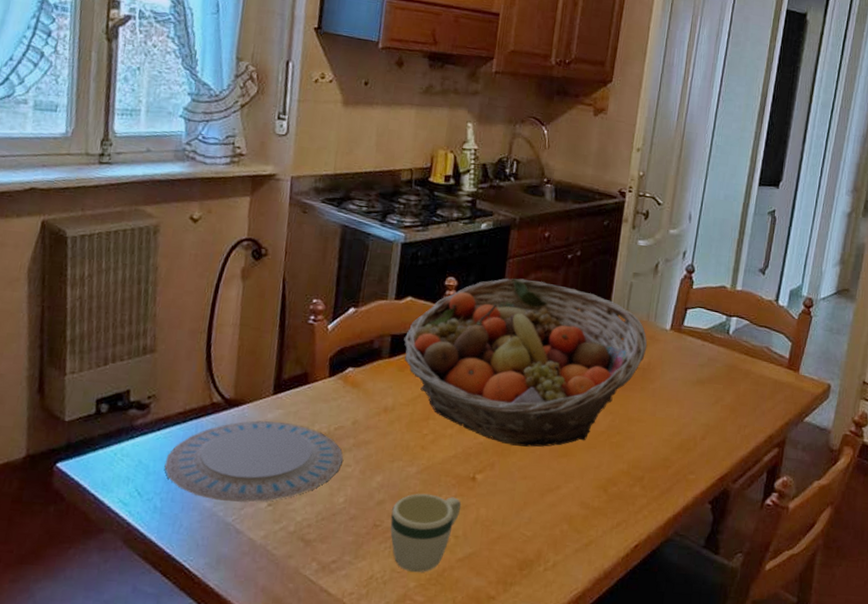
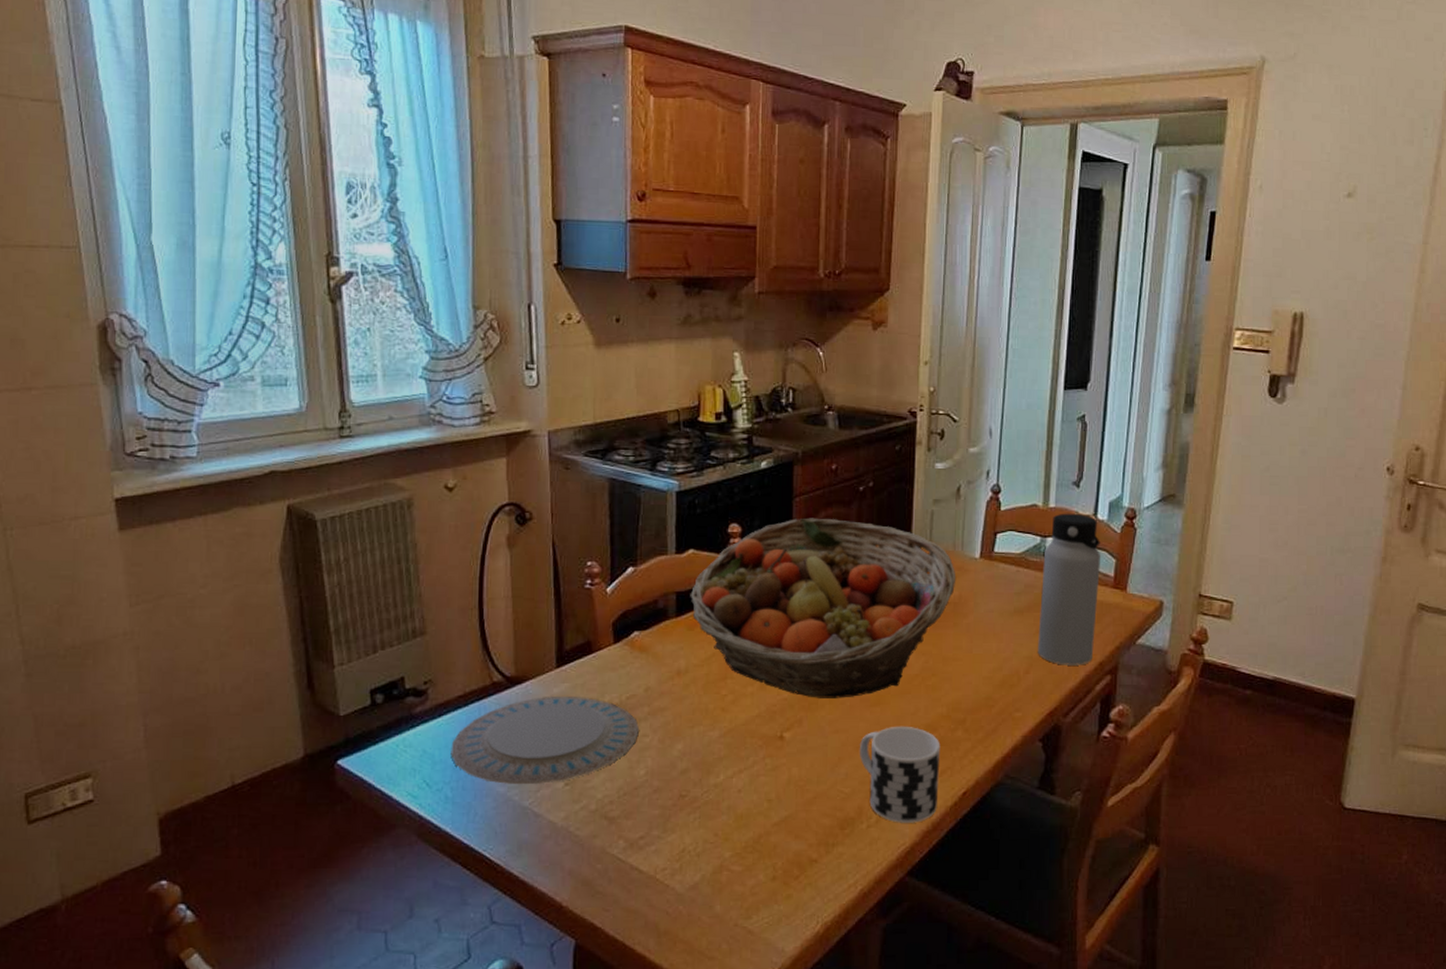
mug: present [390,493,462,573] -> none [697,757,771,842]
cup: none [544,478,619,570] -> present [860,726,941,823]
water bottle: none [715,296,779,437] -> present [1038,513,1101,665]

